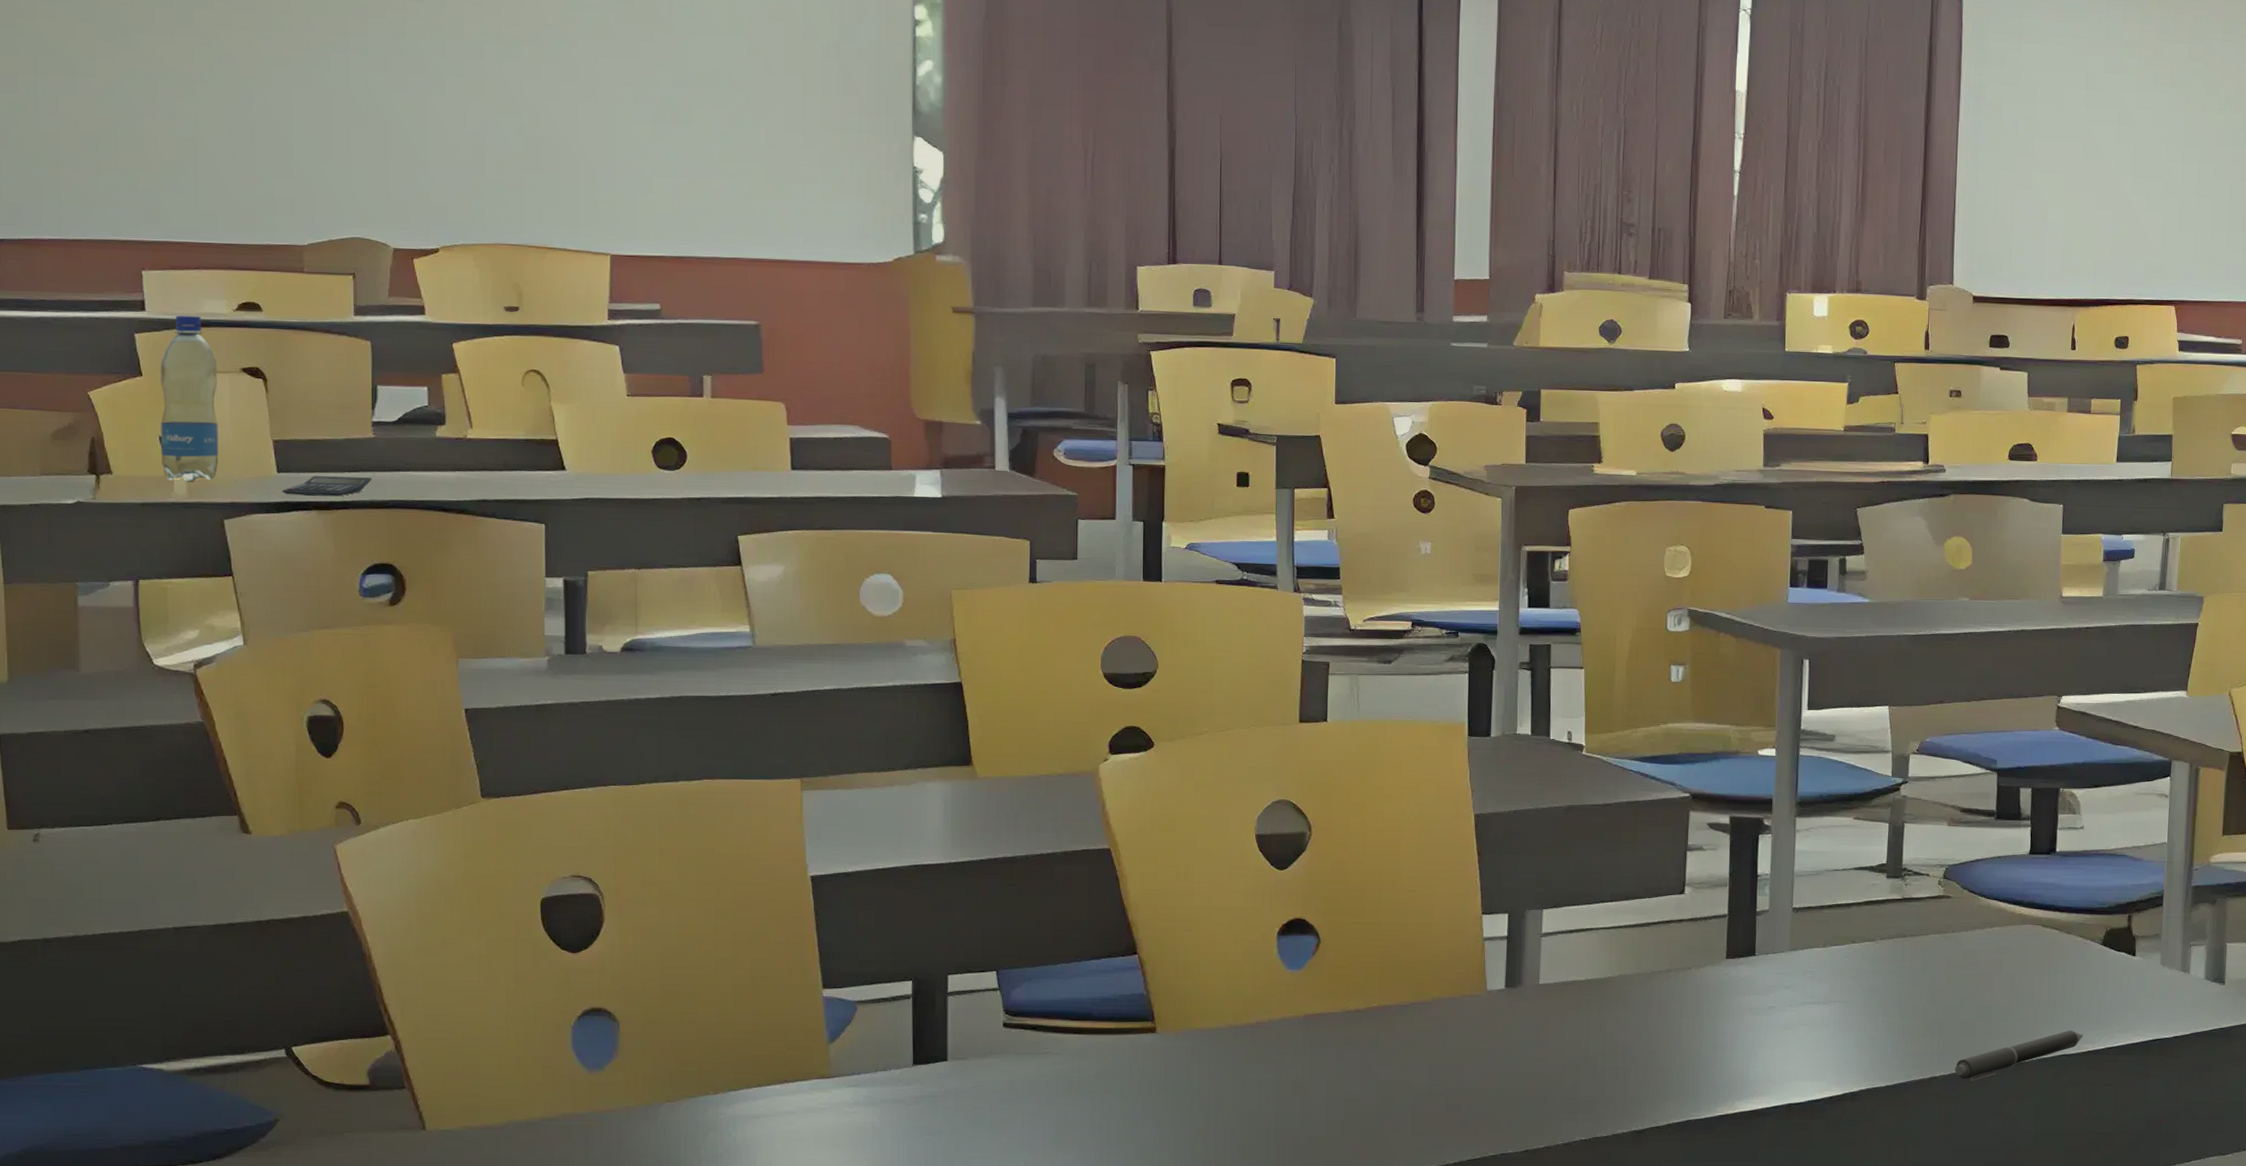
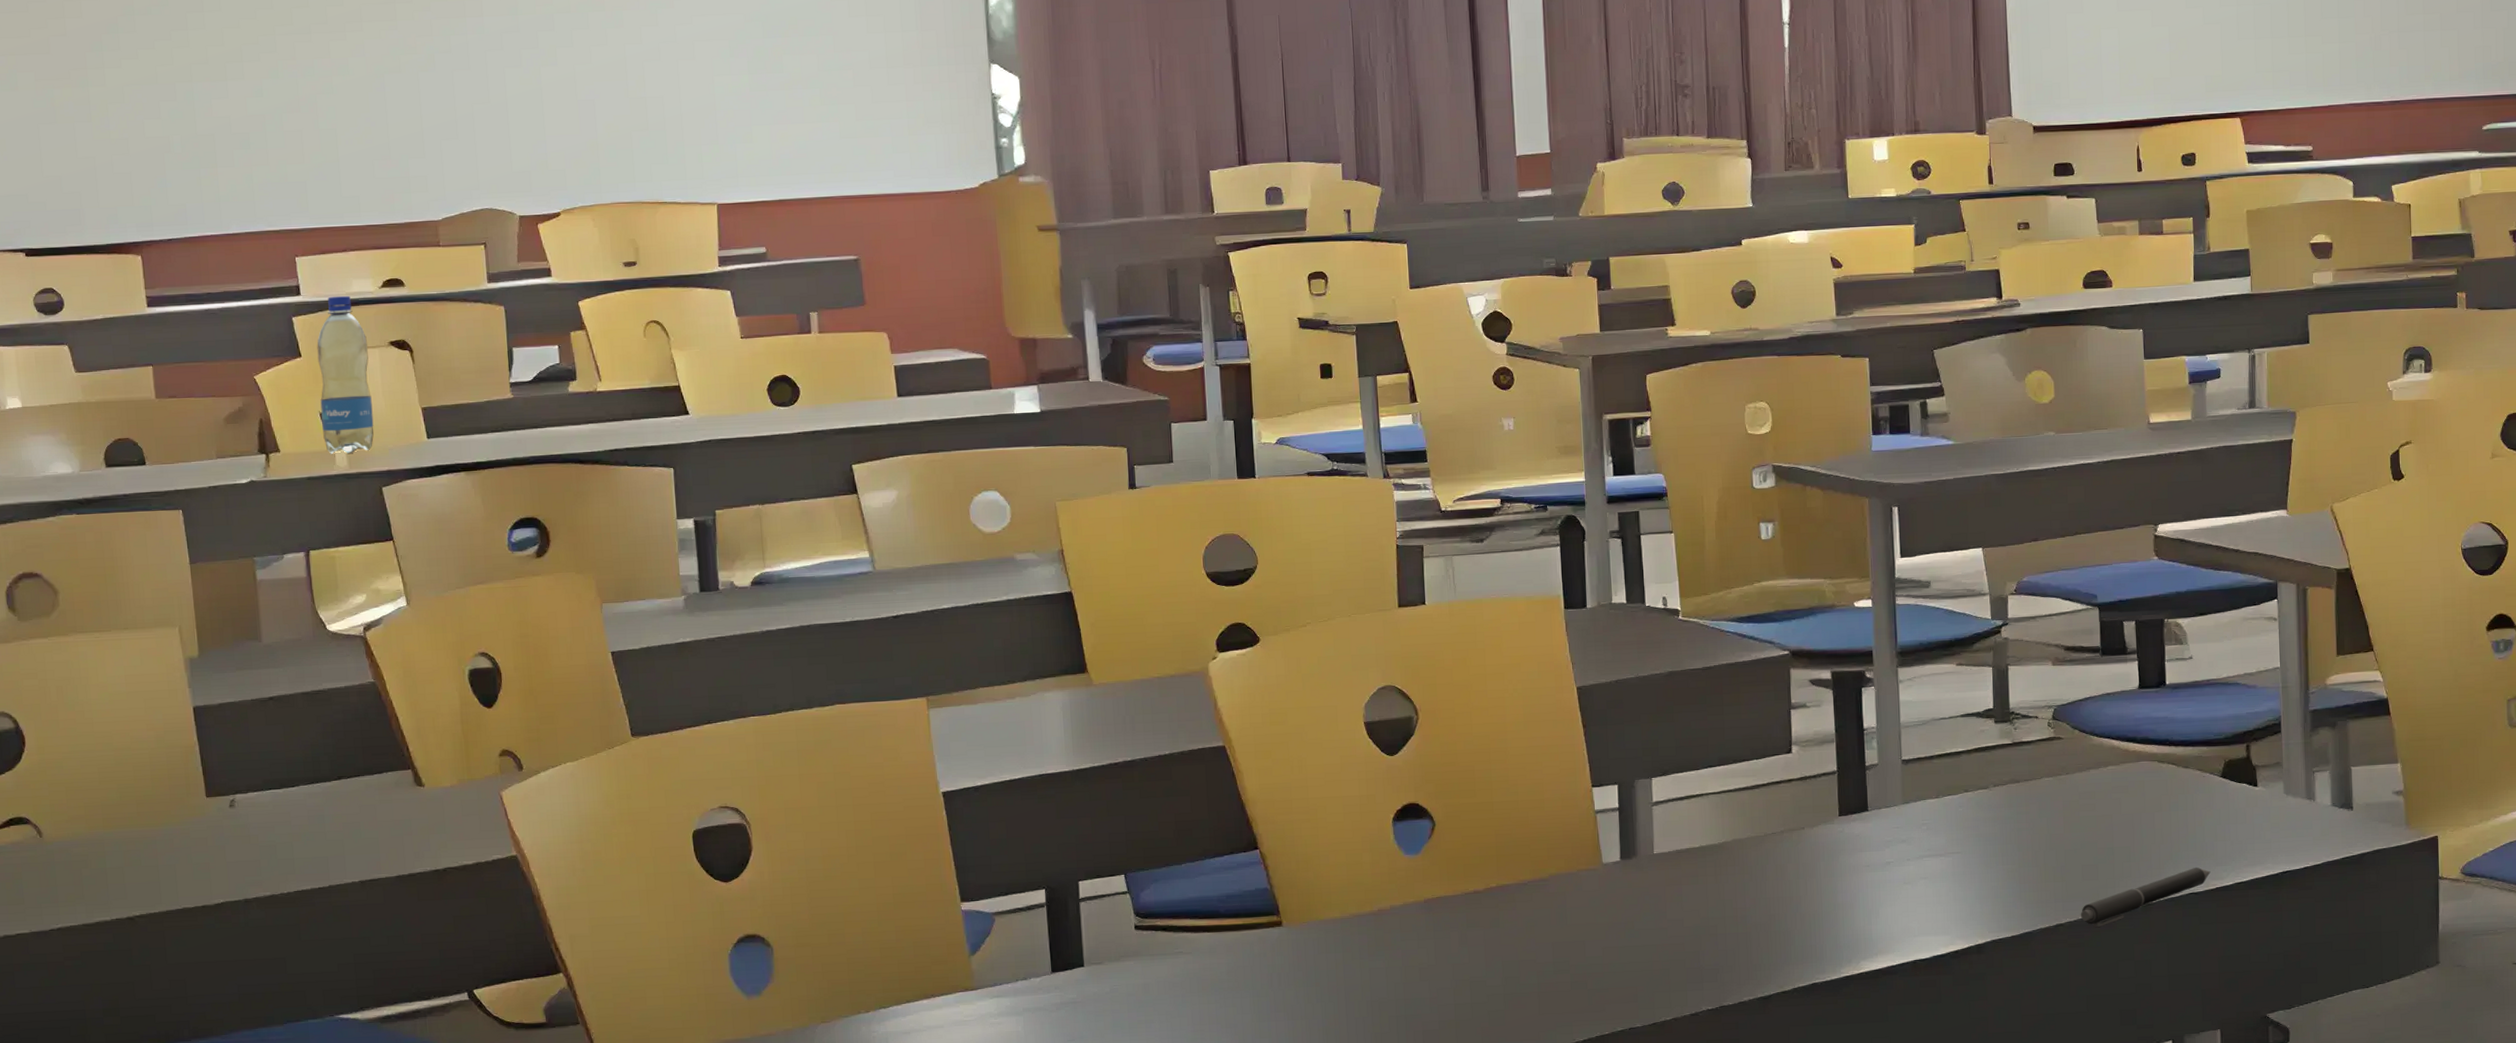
calculator: present [282,476,372,497] -> none [432,436,513,459]

